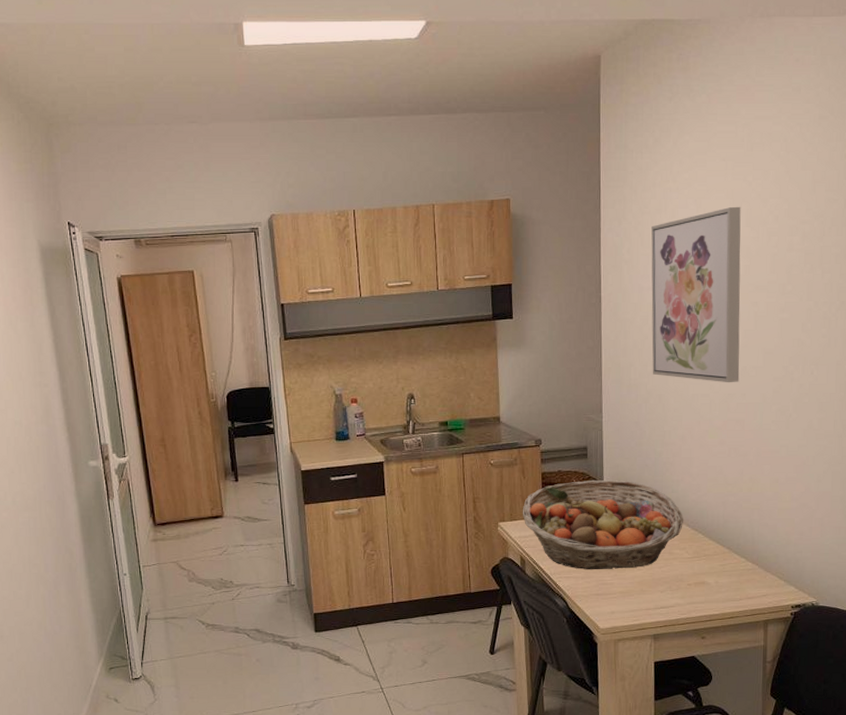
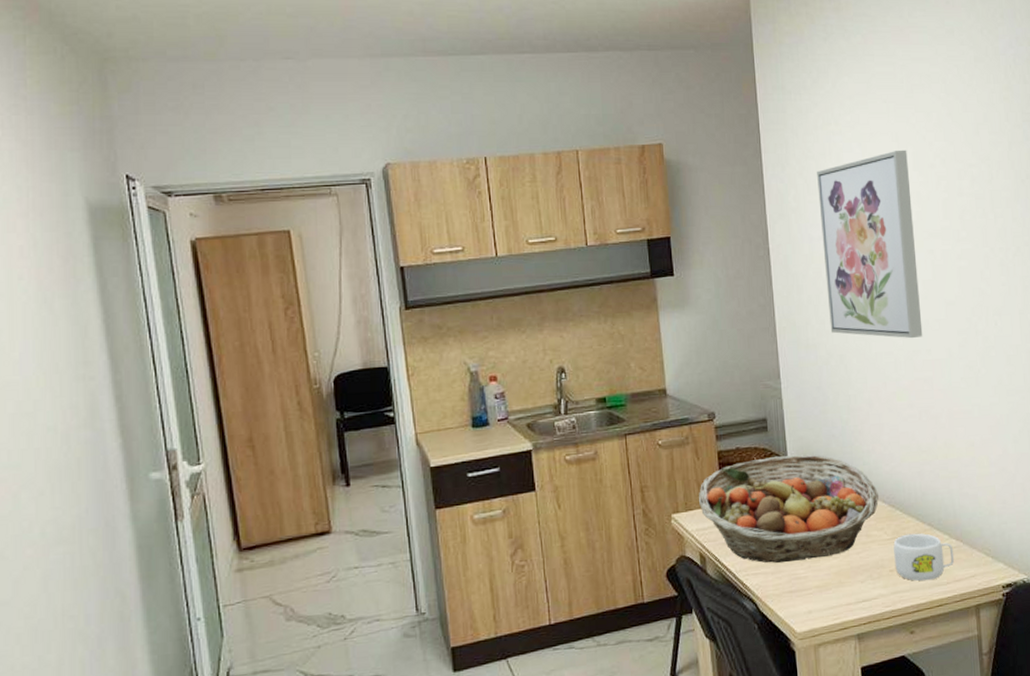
mug: none [693,554,749,596] -> present [893,533,955,581]

